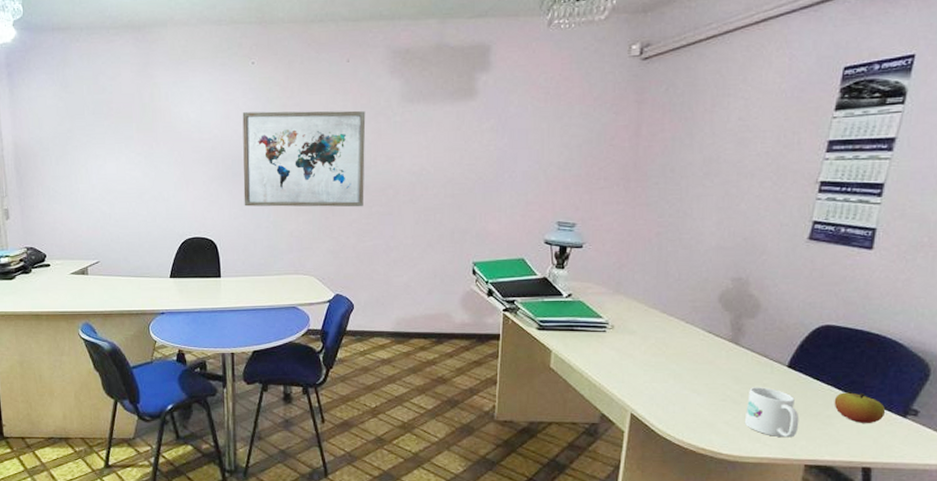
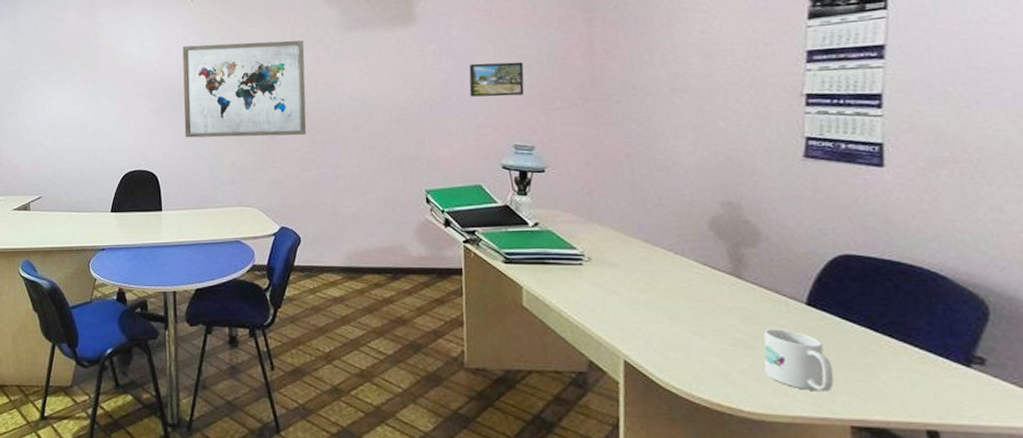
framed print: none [521,141,574,175] -> present [468,61,525,97]
apple: present [834,392,886,423] -> none [872,335,943,374]

